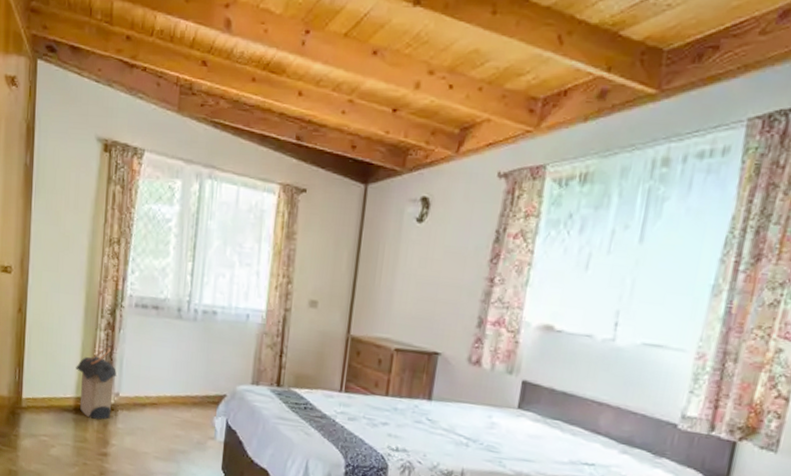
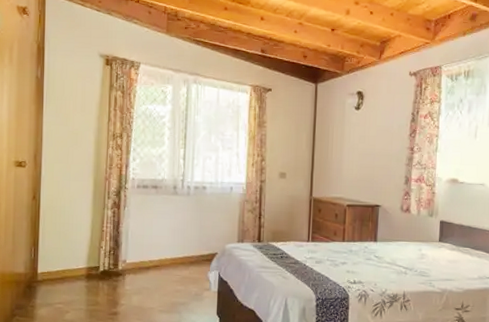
laundry hamper: present [76,346,117,420] -> none [86,222,124,284]

